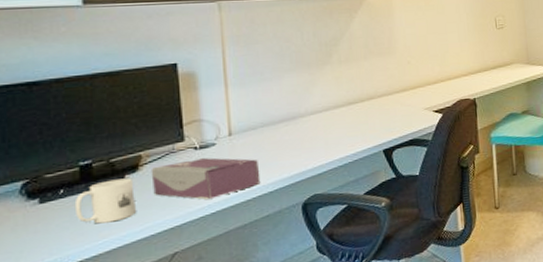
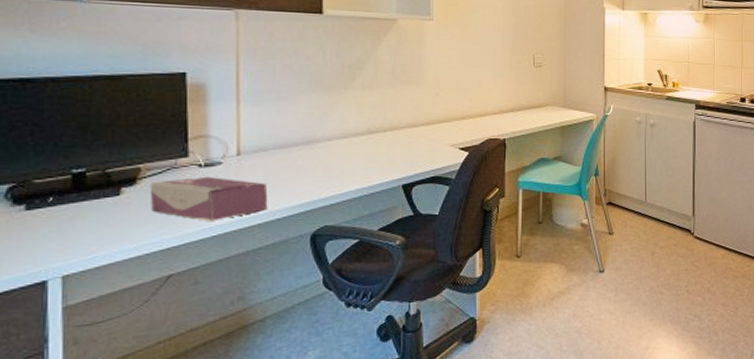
mug: present [74,178,136,224] -> none [63,191,131,237]

